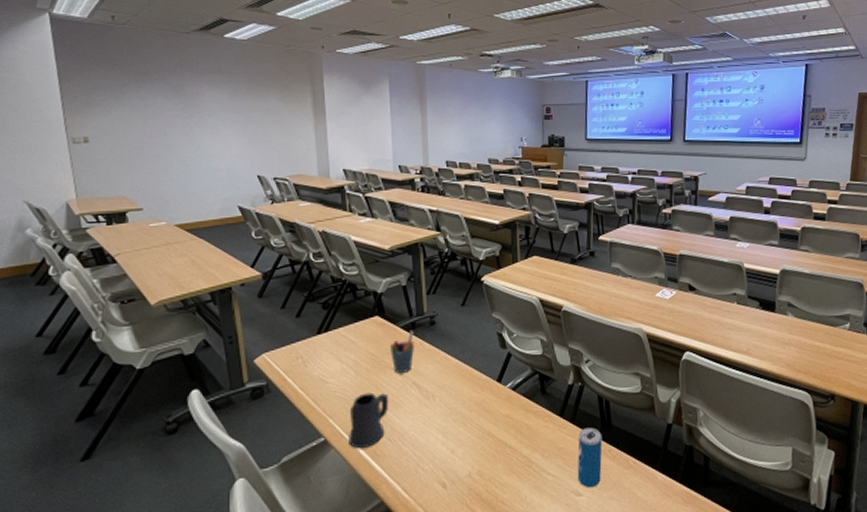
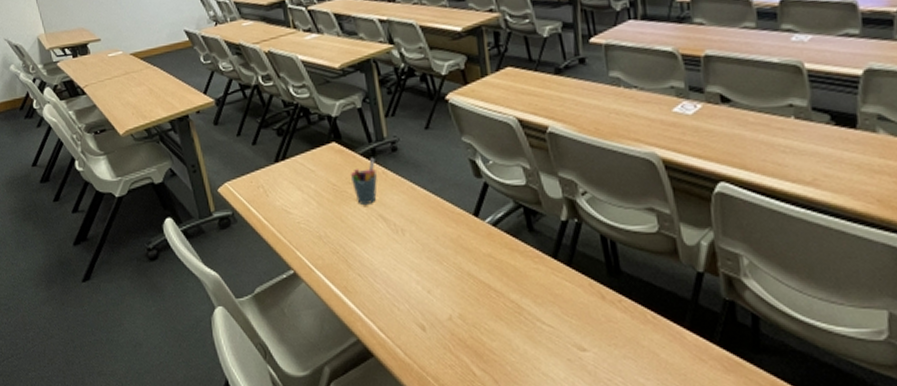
mug: present [349,392,389,449] -> none [316,225,356,284]
beverage can: present [577,427,603,488] -> none [578,272,611,343]

